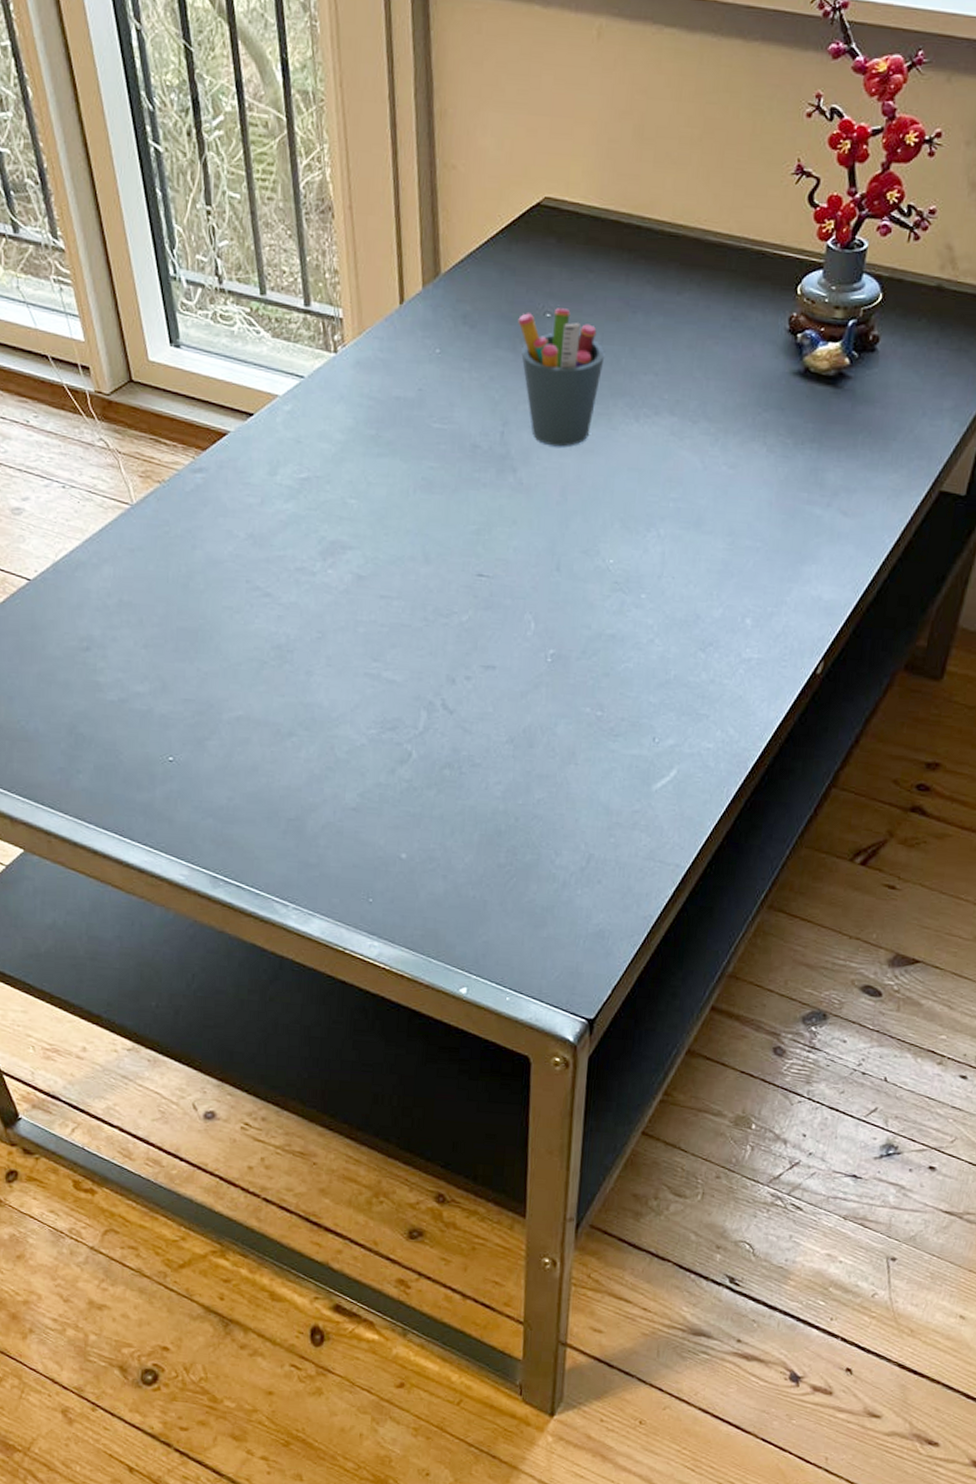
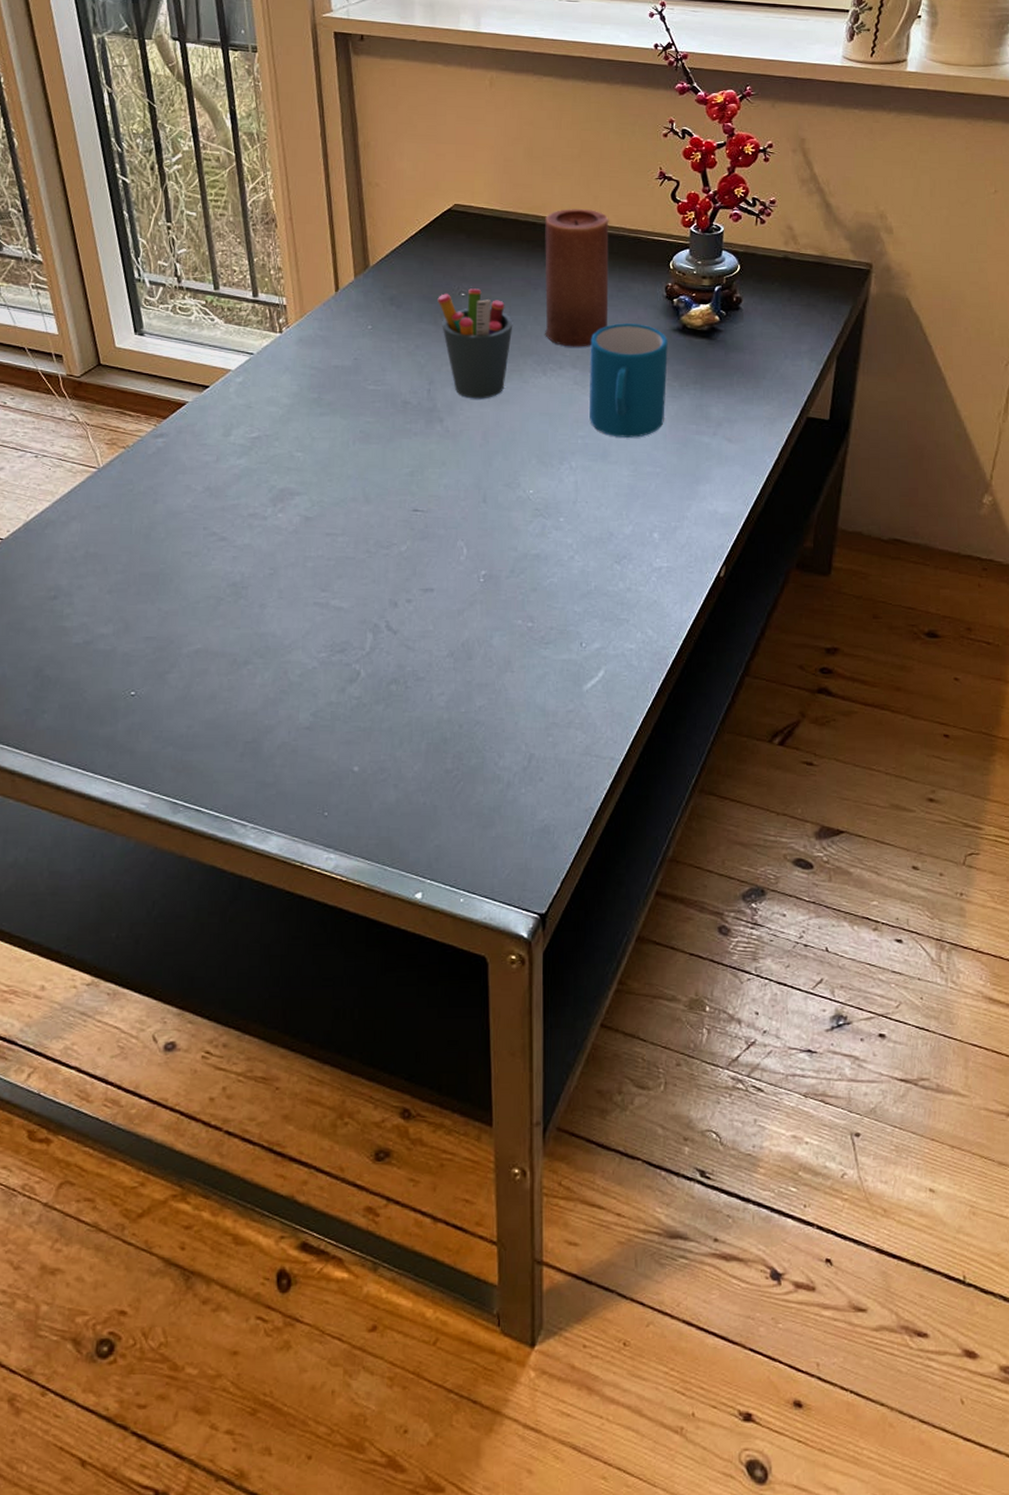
candle: none [641,209,730,389] -> present [545,209,609,347]
mug: none [685,361,786,504] -> present [589,323,668,438]

